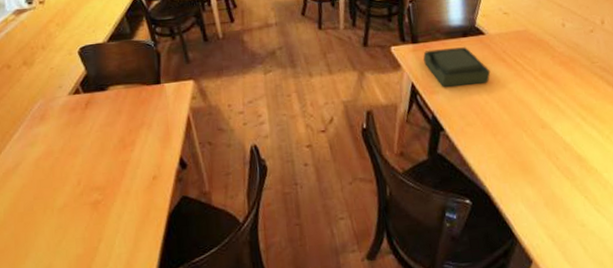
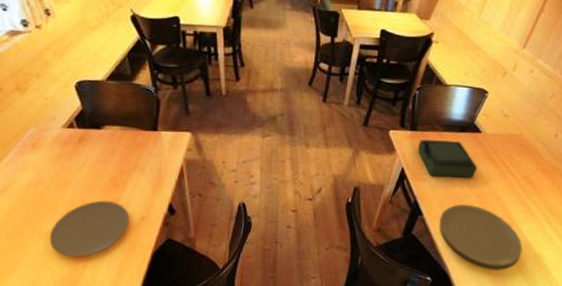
plate: none [61,163,142,232] -> present [49,200,130,258]
plate: none [463,111,564,182] -> present [439,204,523,272]

